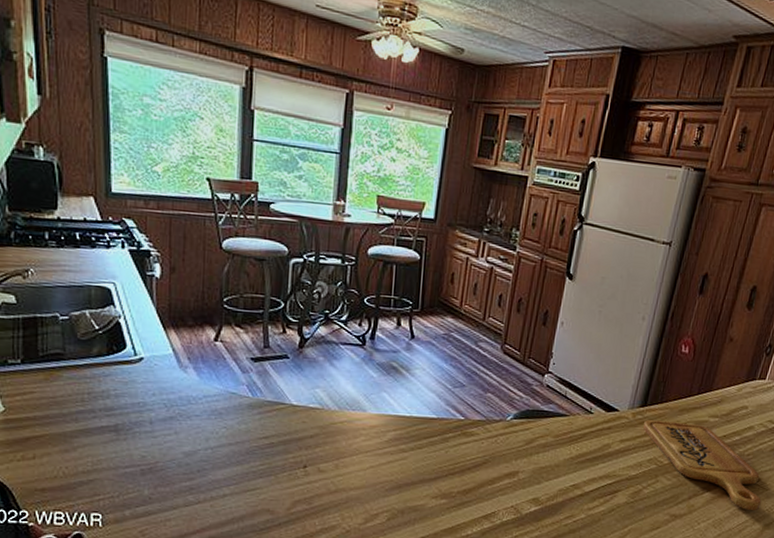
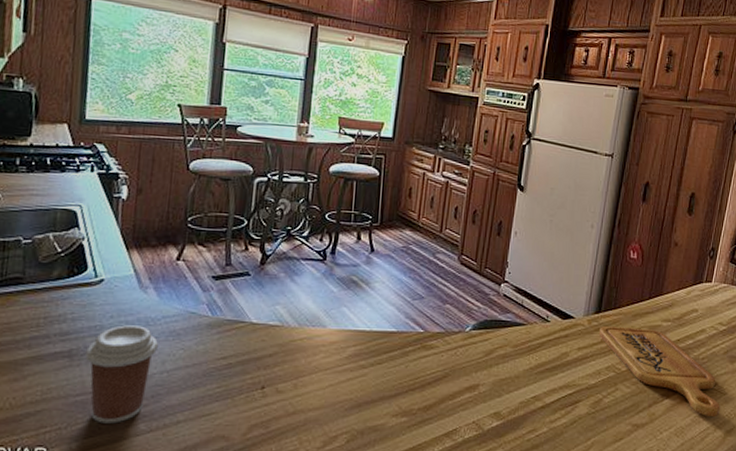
coffee cup: none [131,403,202,495] -> present [85,325,159,424]

